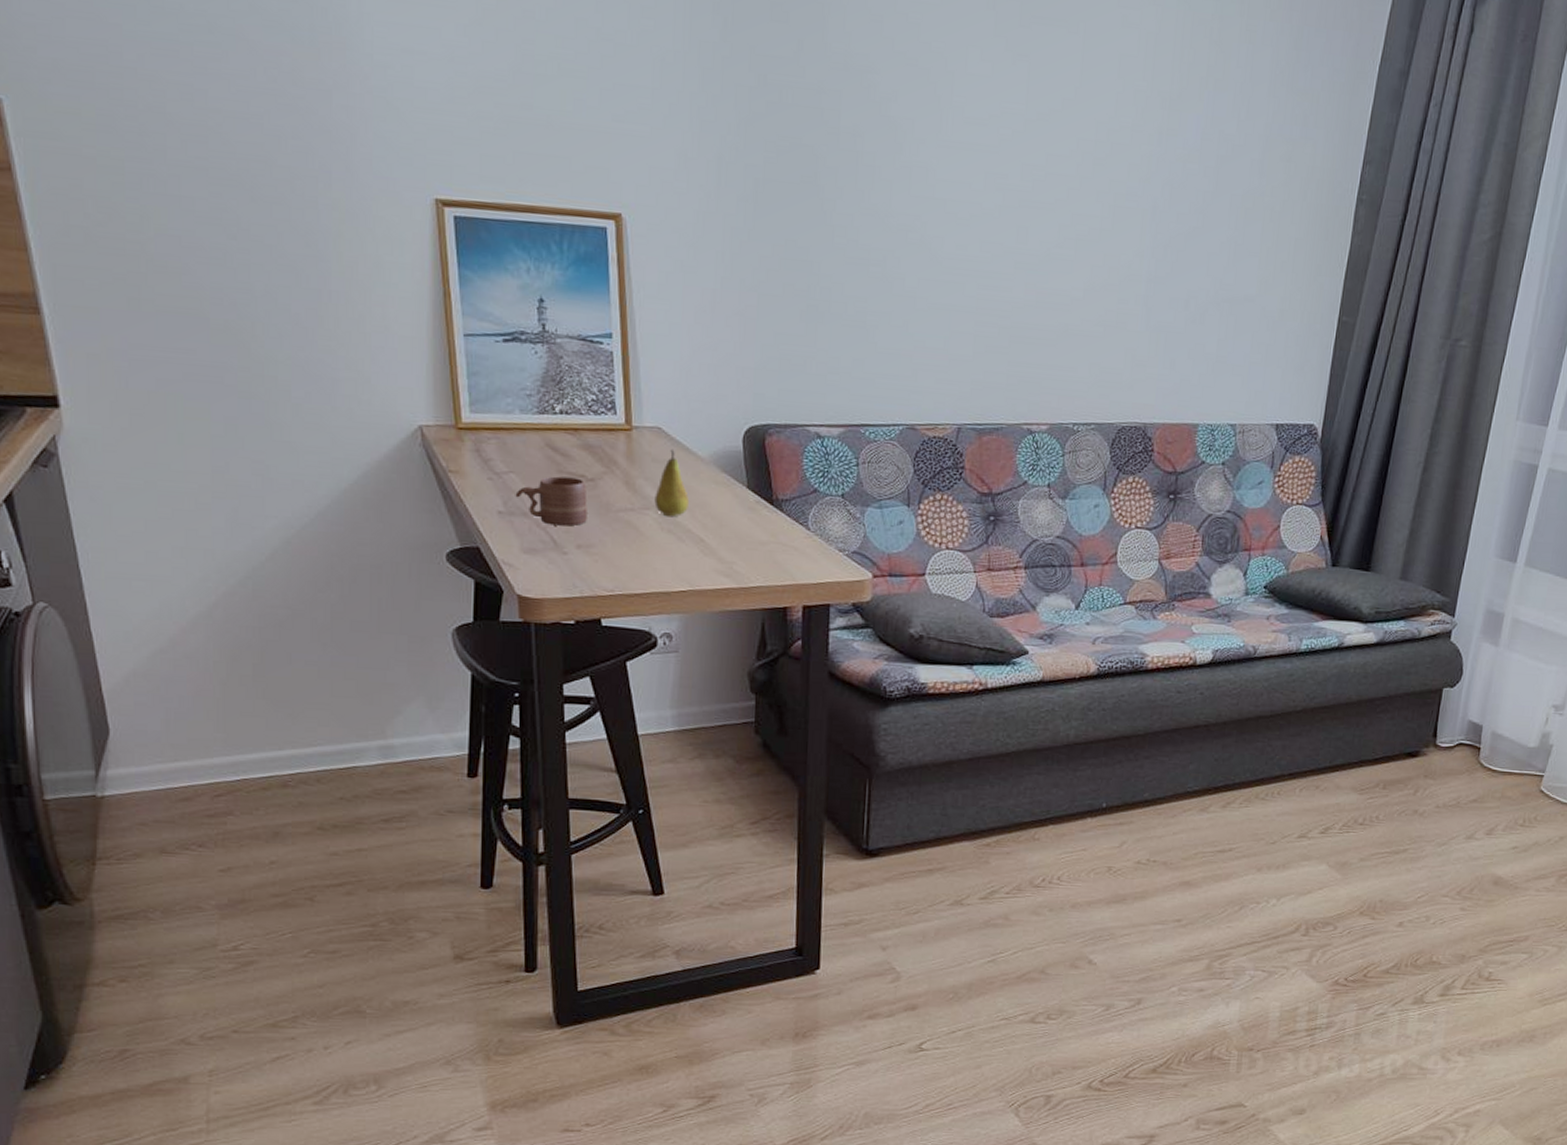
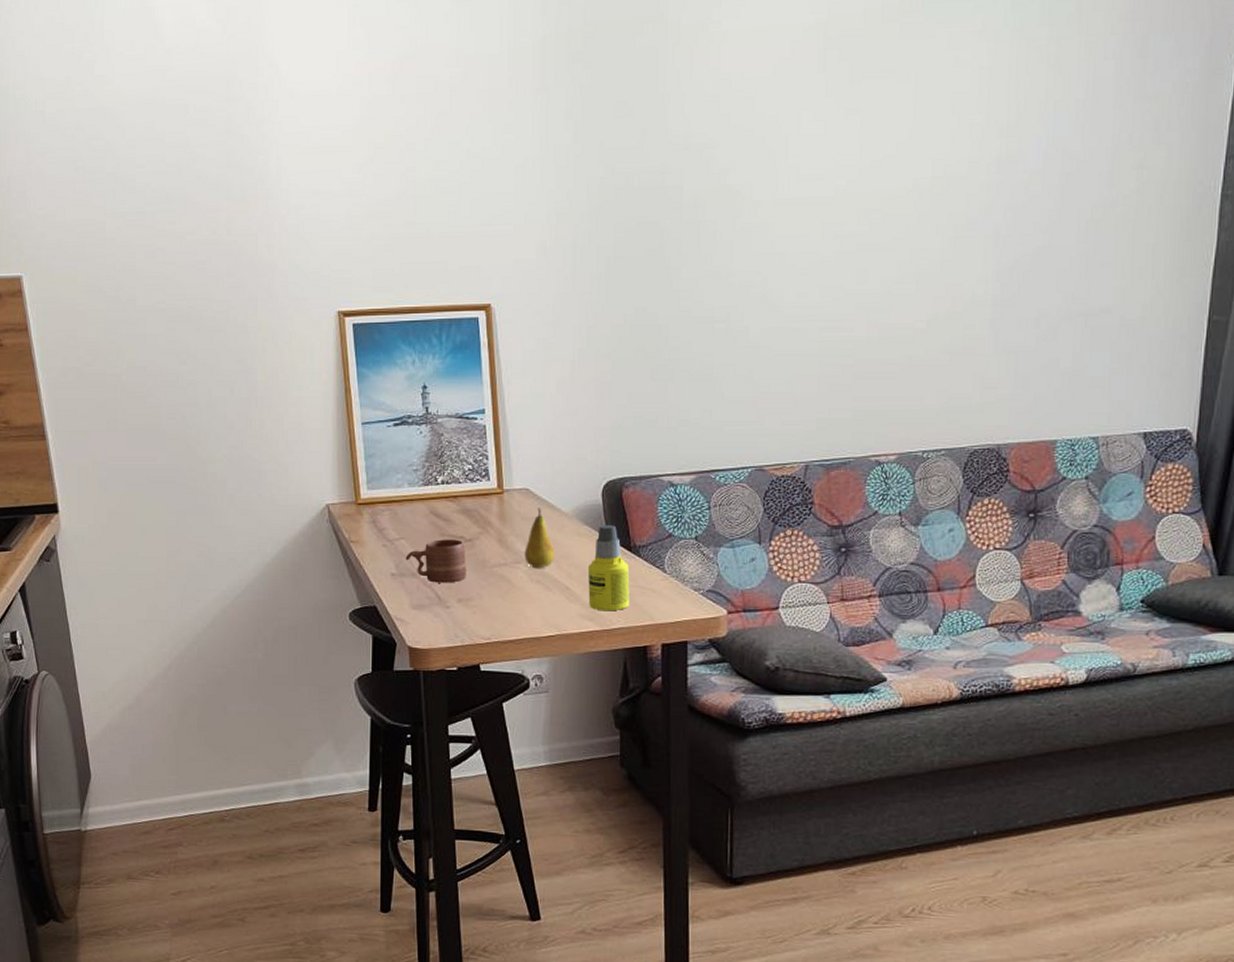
bottle: none [725,474,771,568] -> present [588,525,630,611]

